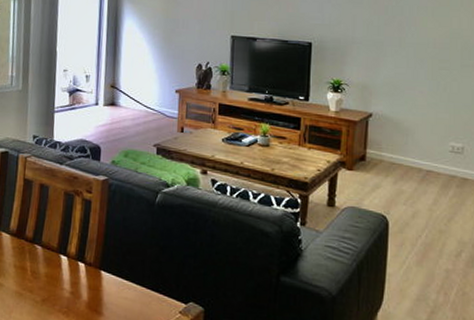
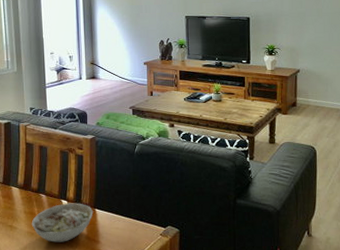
bowl: none [21,259,98,310] -> present [31,203,93,243]

